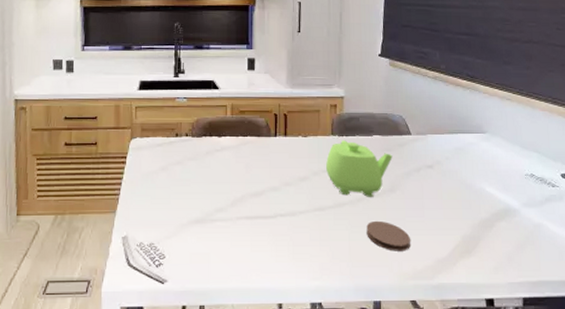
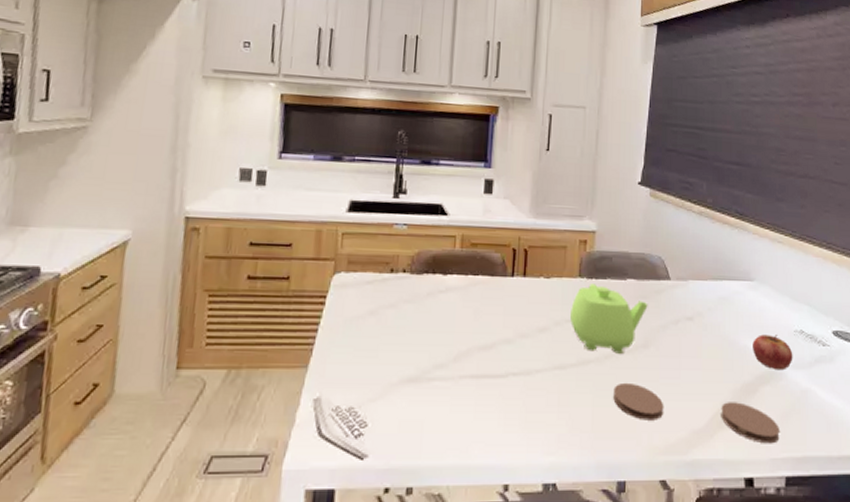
coaster: none [461,235,516,270] -> present [721,402,780,444]
apple: none [487,178,525,209] -> present [753,334,793,371]

